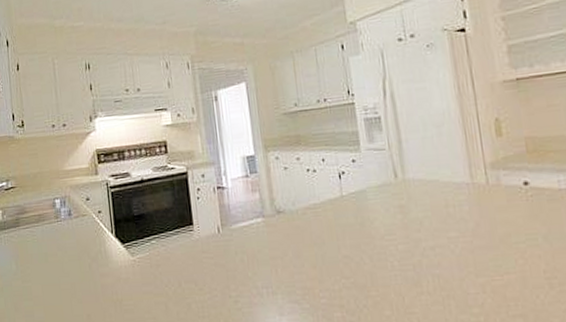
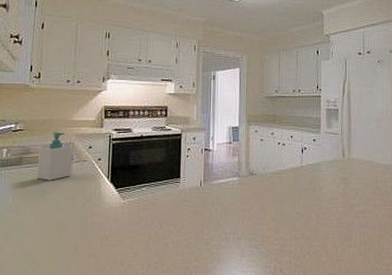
soap bottle: none [33,185,73,242] -> present [37,132,73,181]

